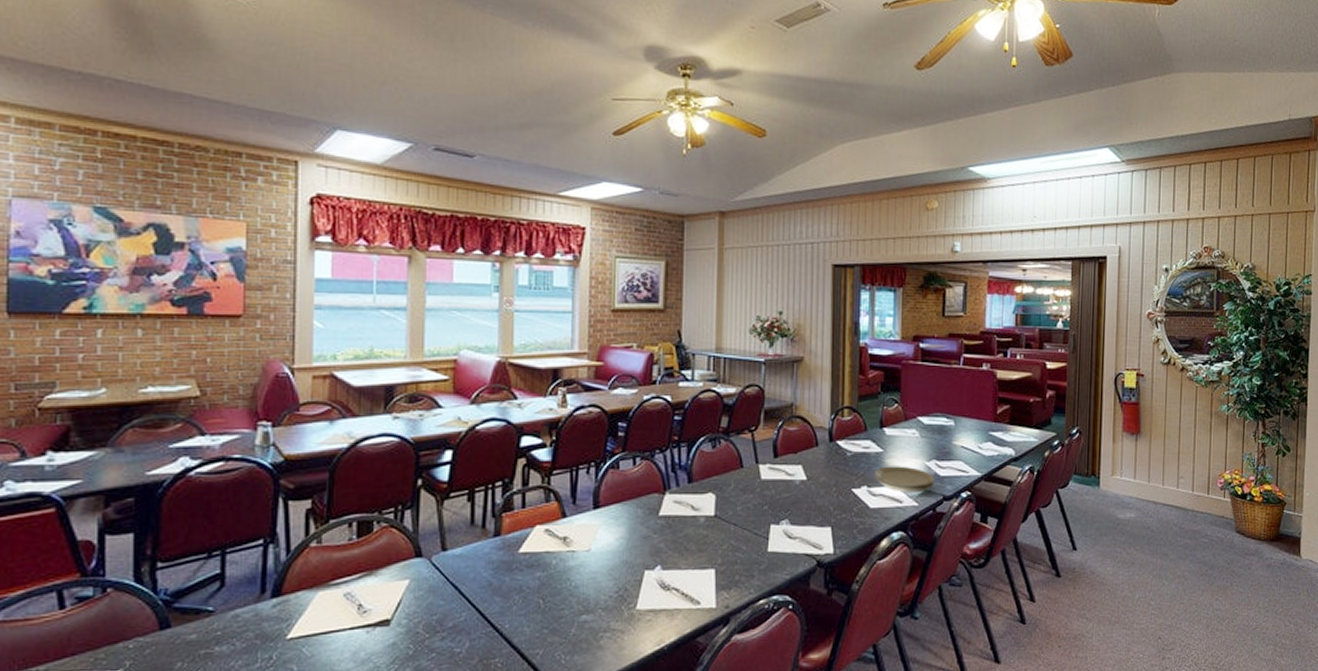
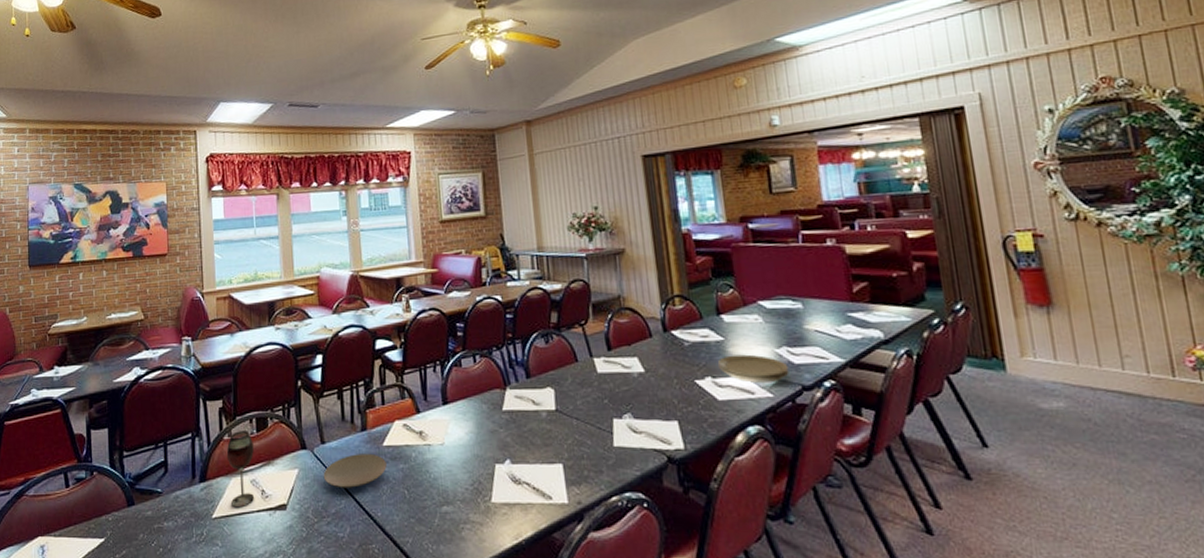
wineglass: none [312,535,351,625] -> present [226,429,254,507]
plate: none [441,561,521,600] -> present [323,453,387,488]

